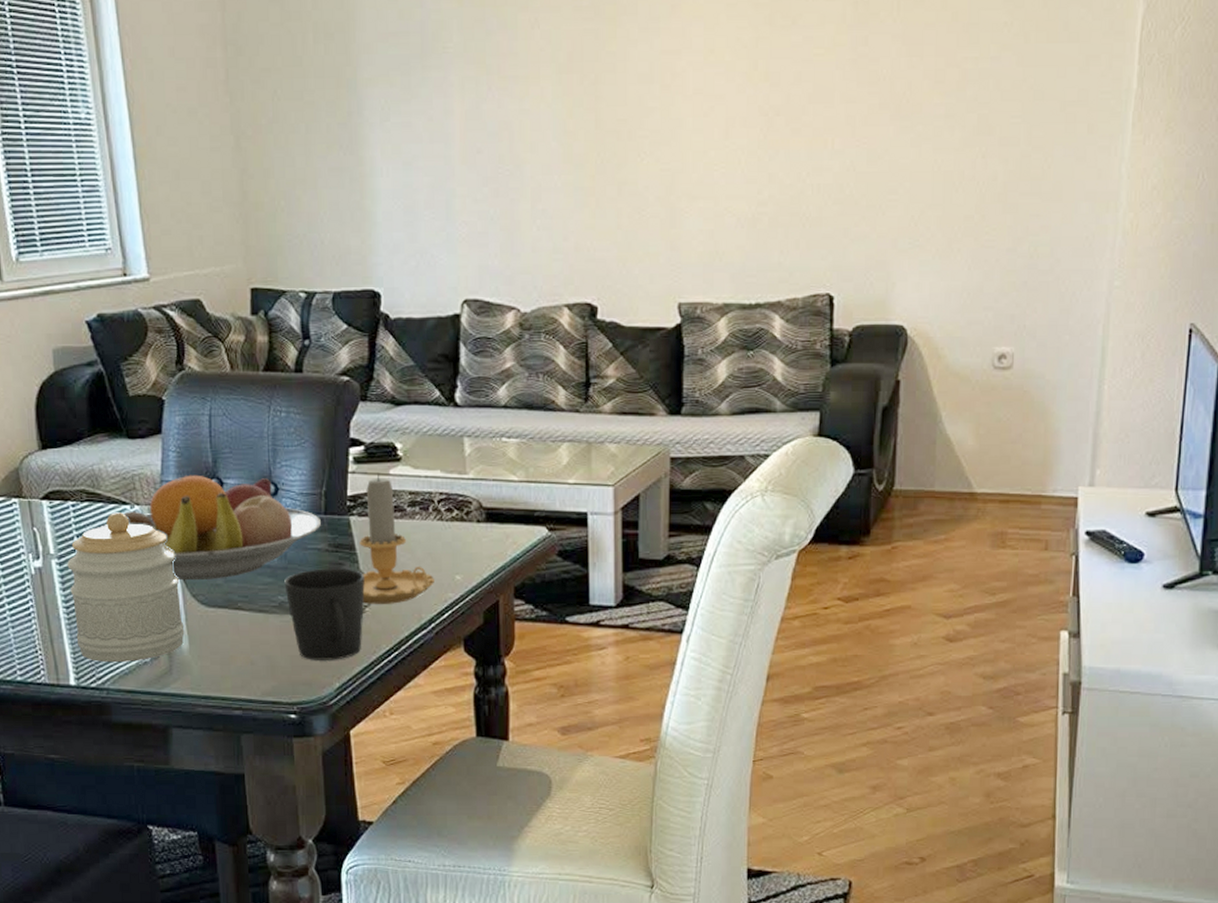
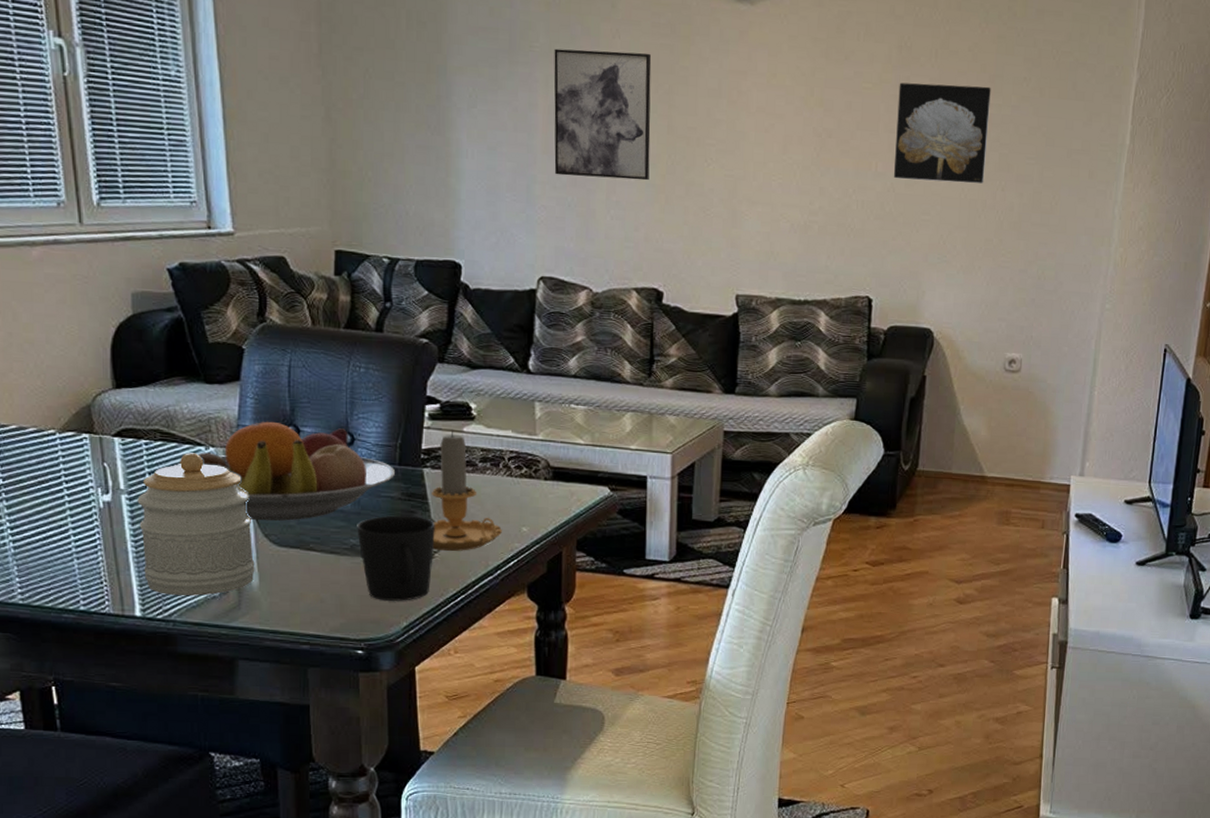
wall art: none [469,41,577,186] -> present [554,48,652,181]
wall art: none [853,37,965,156] -> present [893,82,991,184]

